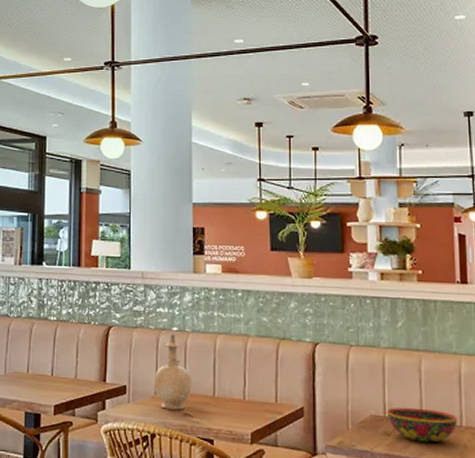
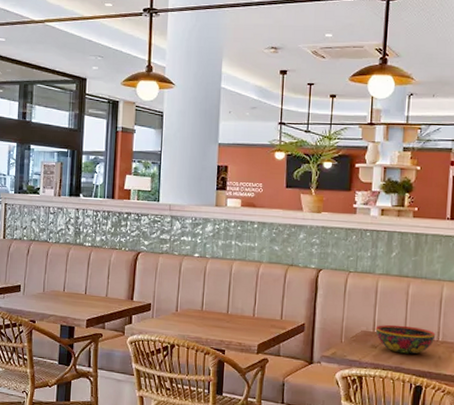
vase: present [153,334,193,410] -> none [175,259,210,325]

